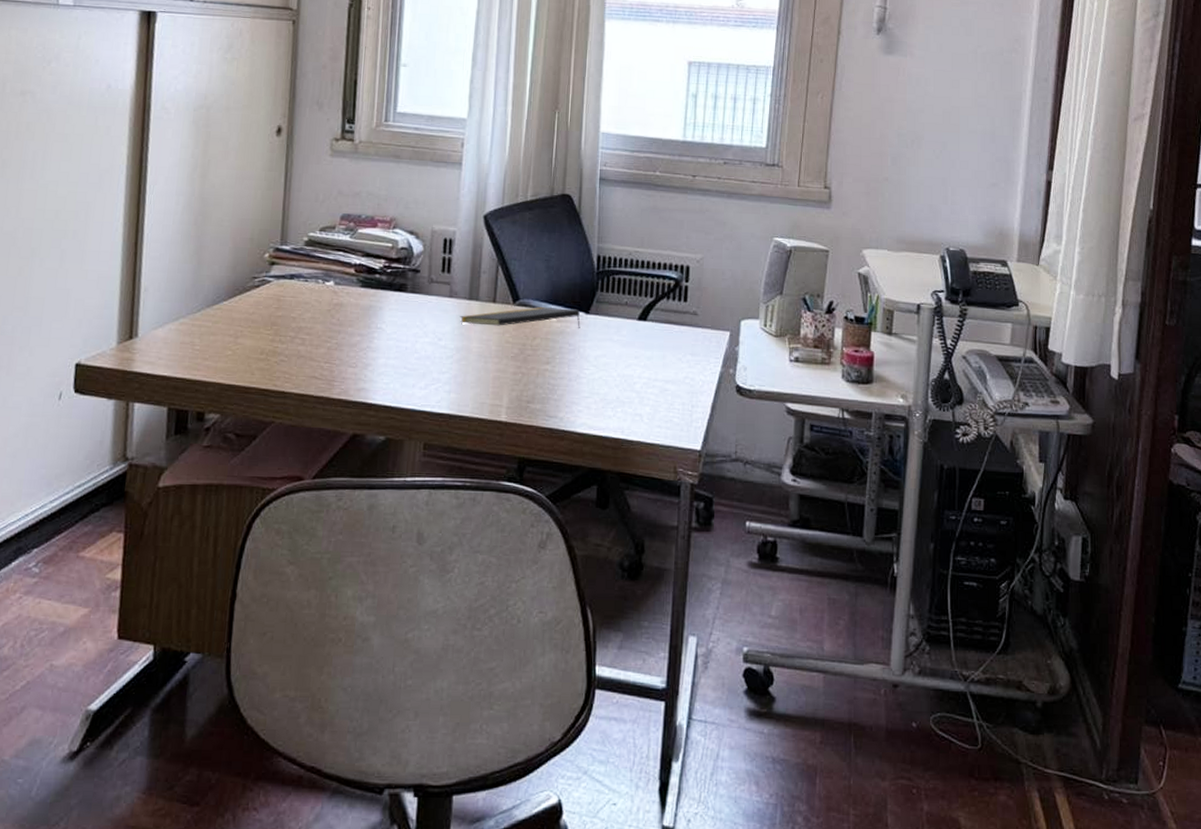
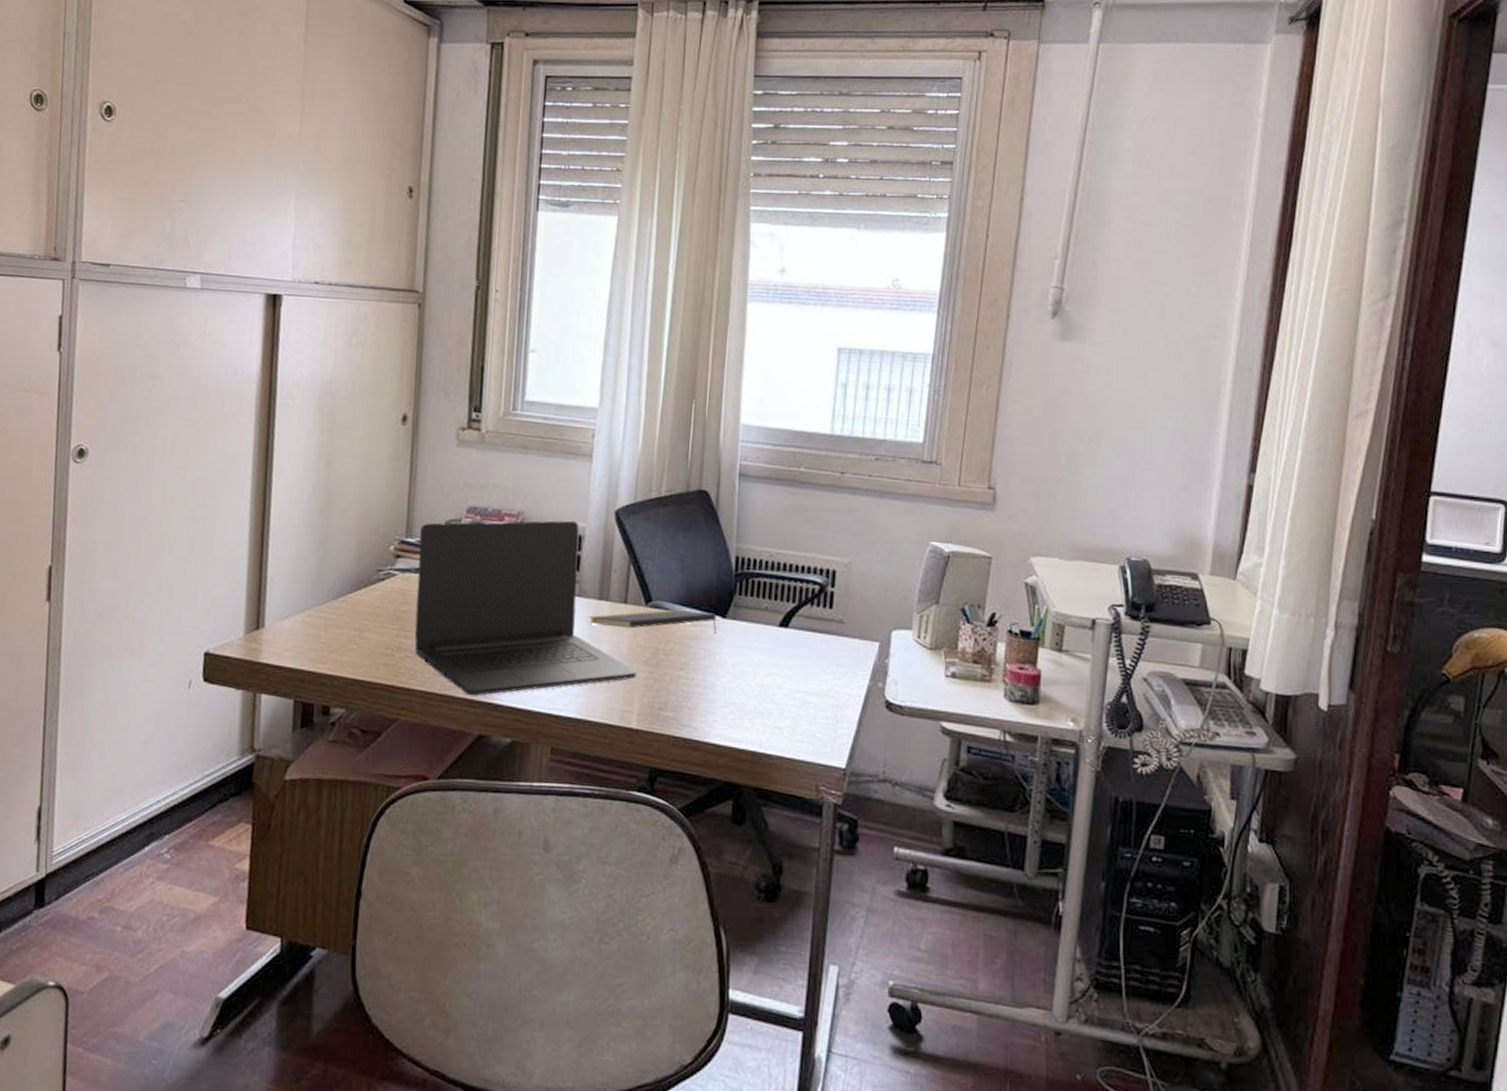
laptop: none [289,225,505,396] -> present [414,520,637,696]

